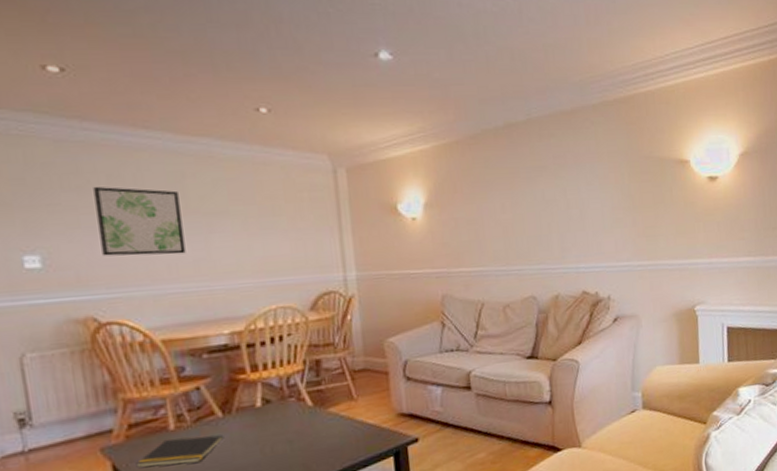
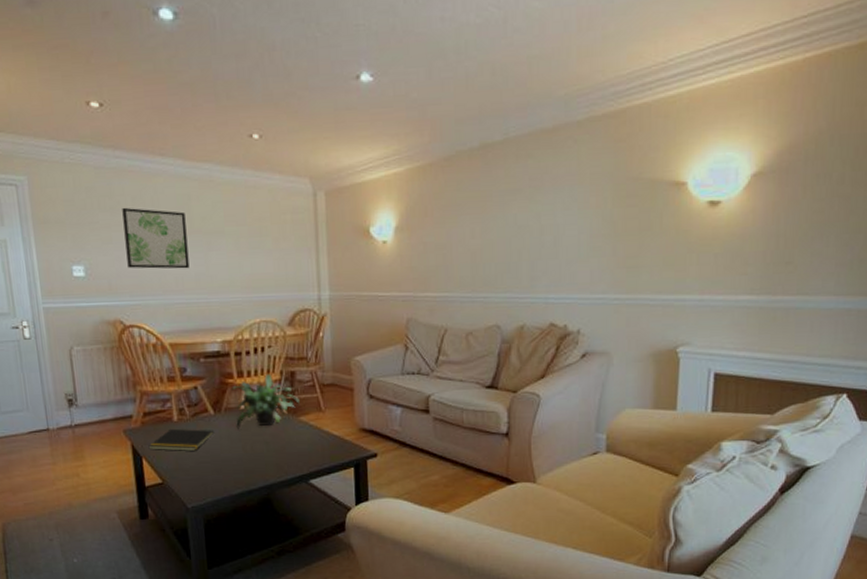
potted plant: none [244,363,328,432] -> present [232,373,300,430]

